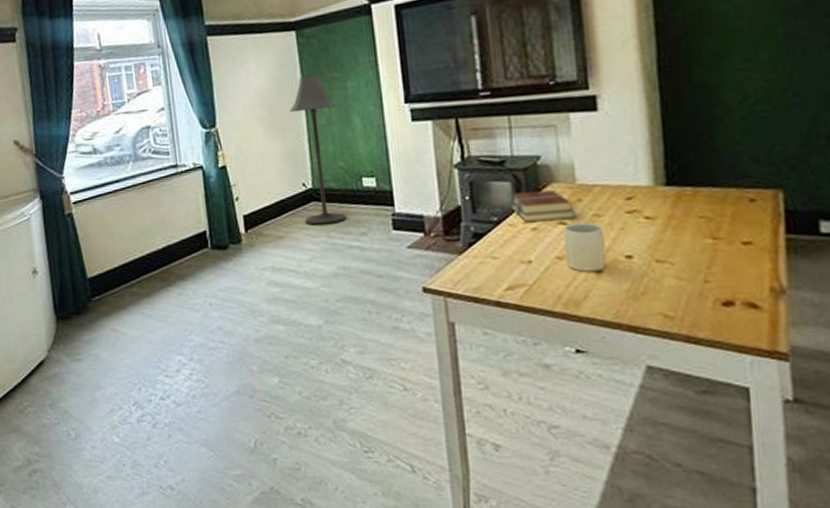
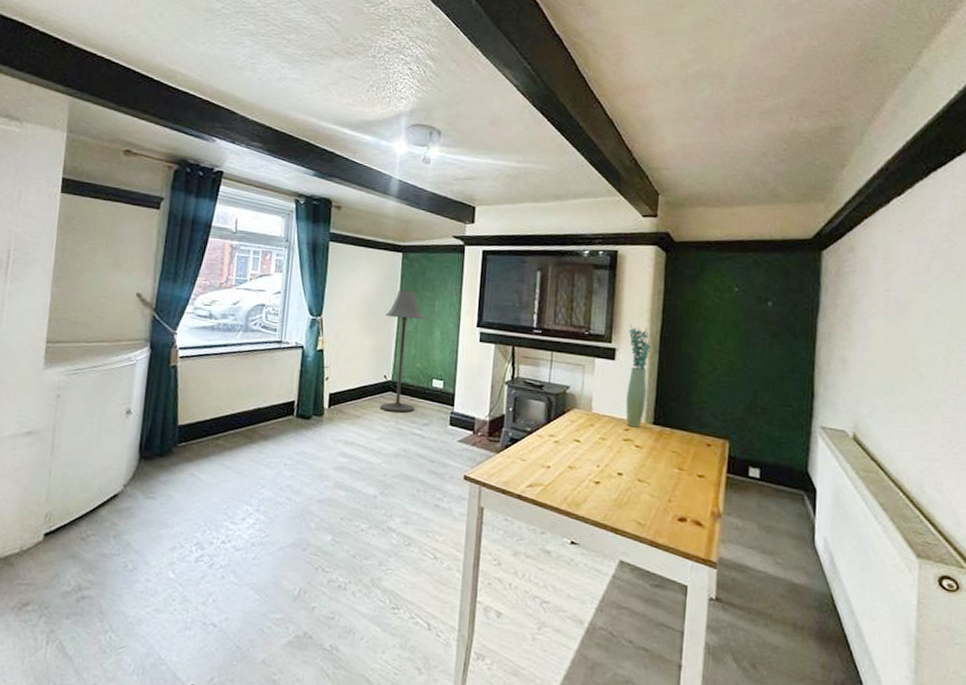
books: present [510,190,576,223] -> none [541,412,588,438]
mug: present [563,222,607,272] -> none [575,442,606,482]
vase: none [610,58,651,195] -> present [625,324,651,428]

